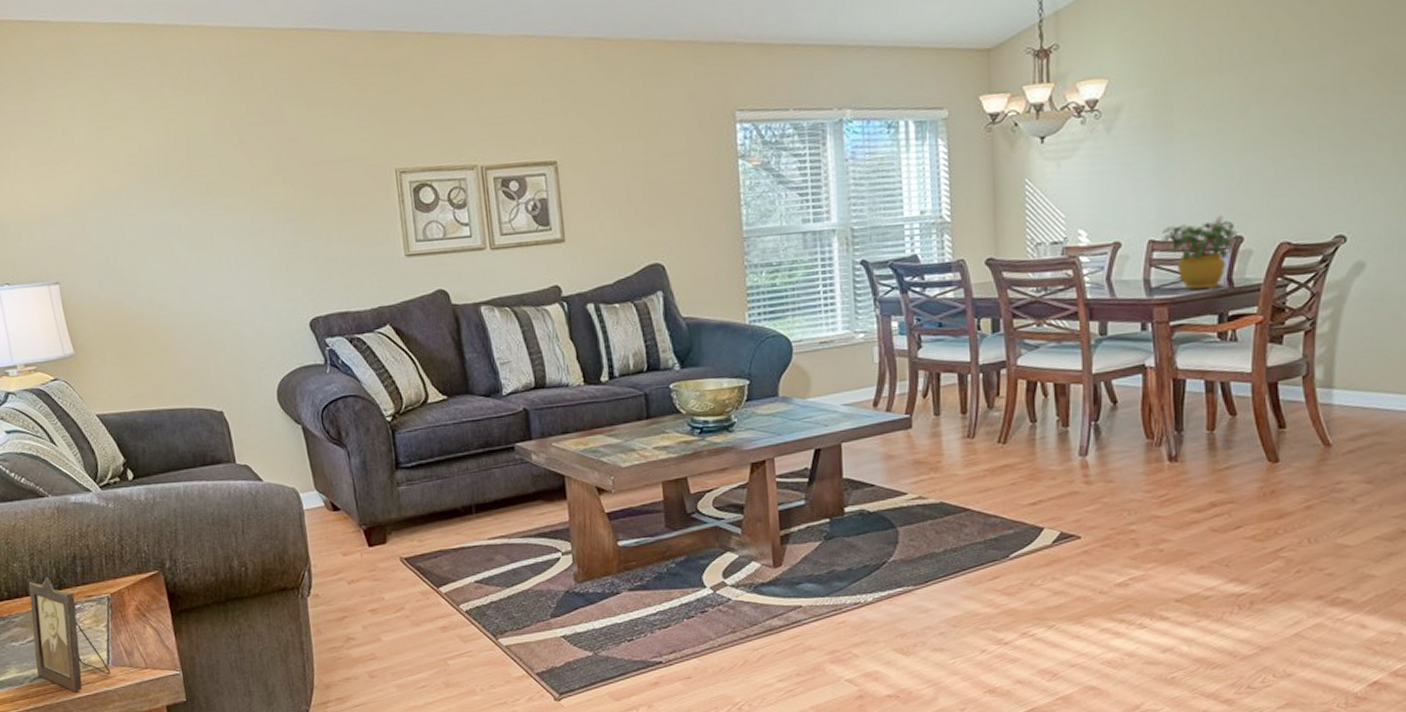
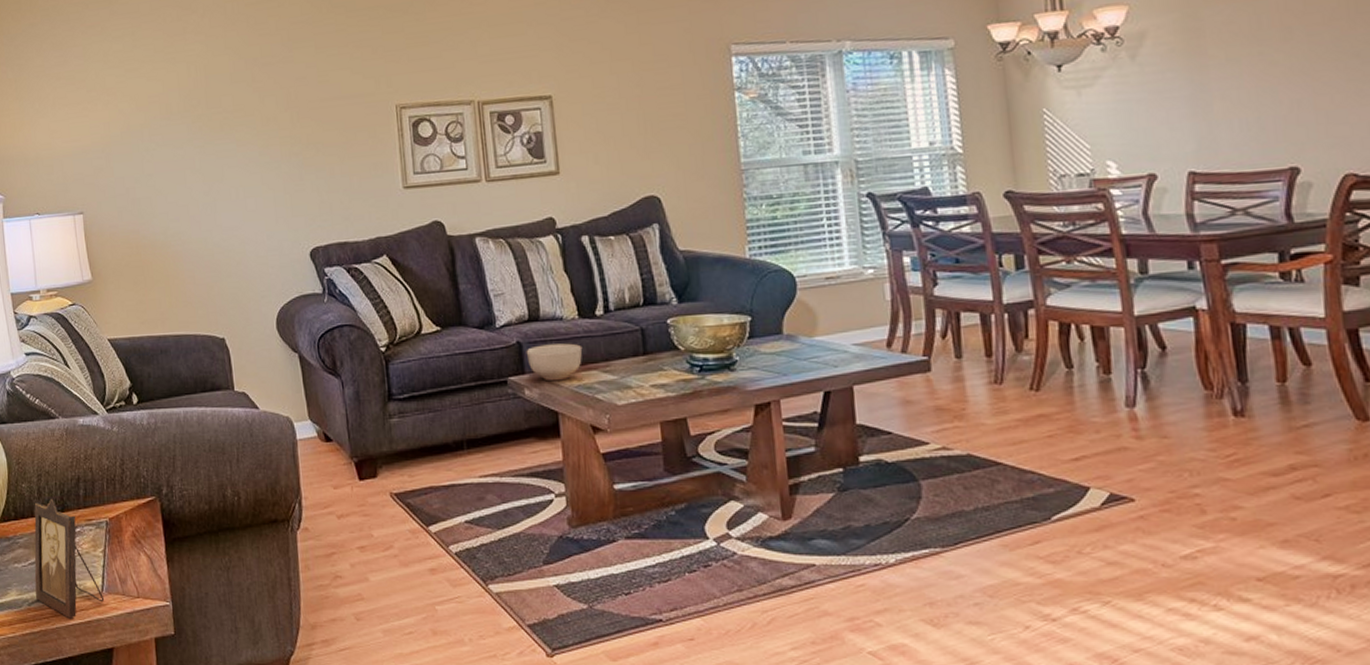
bowl: none [532,409,588,447] -> present [526,343,583,382]
potted flower: present [1162,215,1237,289] -> none [1203,144,1294,225]

